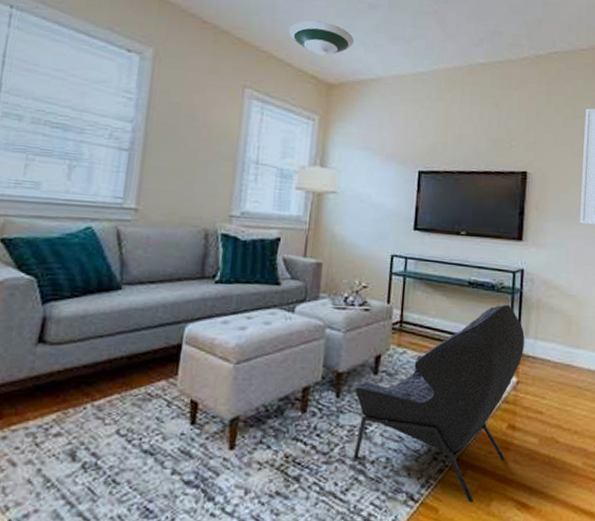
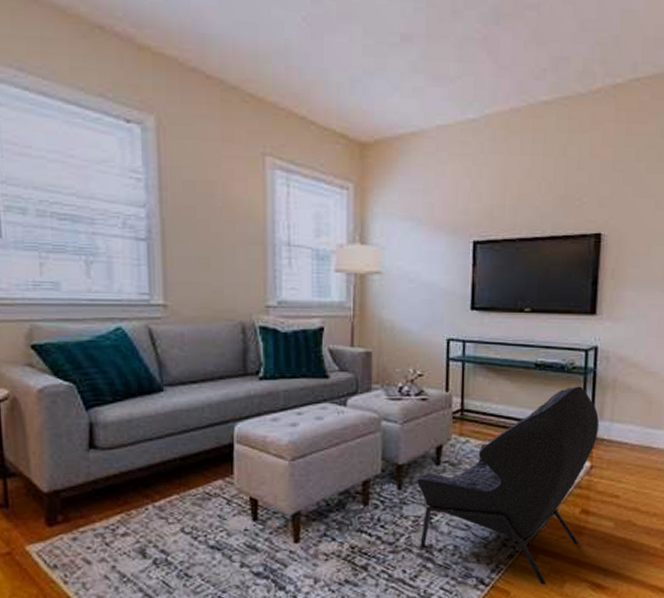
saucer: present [288,20,354,55] -> none [308,63,387,107]

